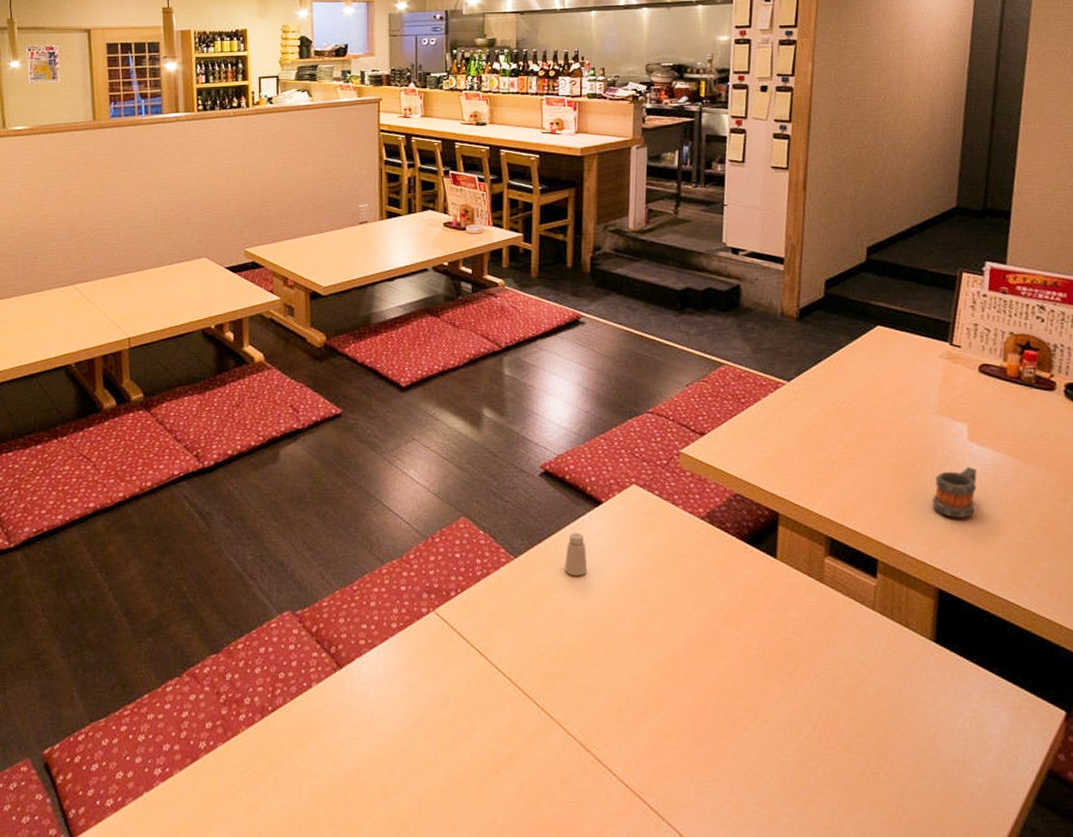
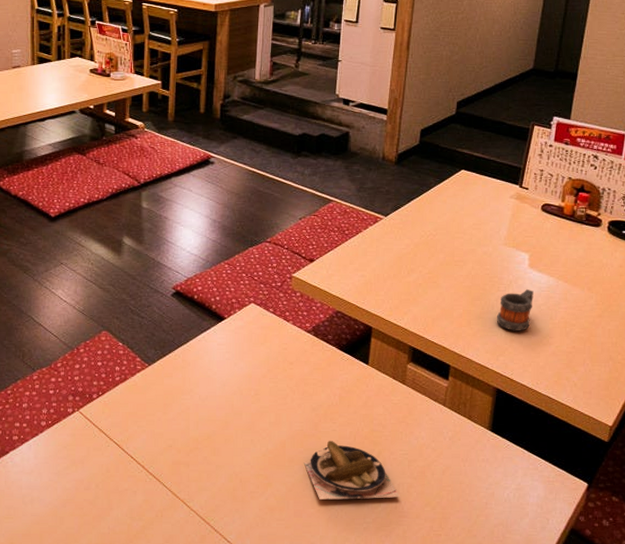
saltshaker: present [565,532,587,577] -> none [191,343,210,381]
plate: none [703,651,824,726] -> present [304,441,400,500]

